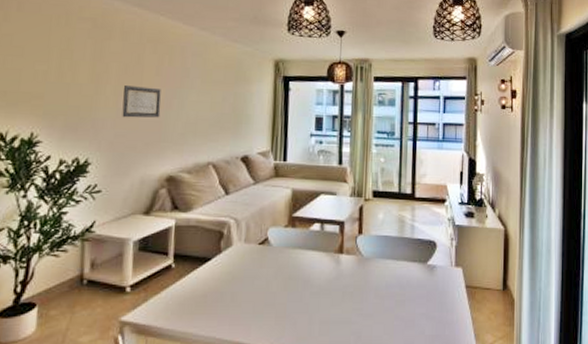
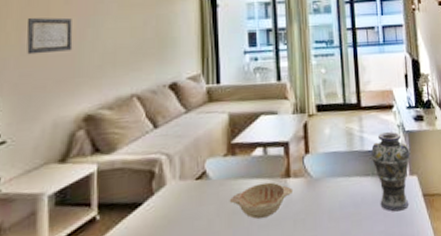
decorative bowl: none [286,255,345,287] -> present [229,182,294,219]
vase: none [420,223,458,298] -> present [371,131,411,212]

